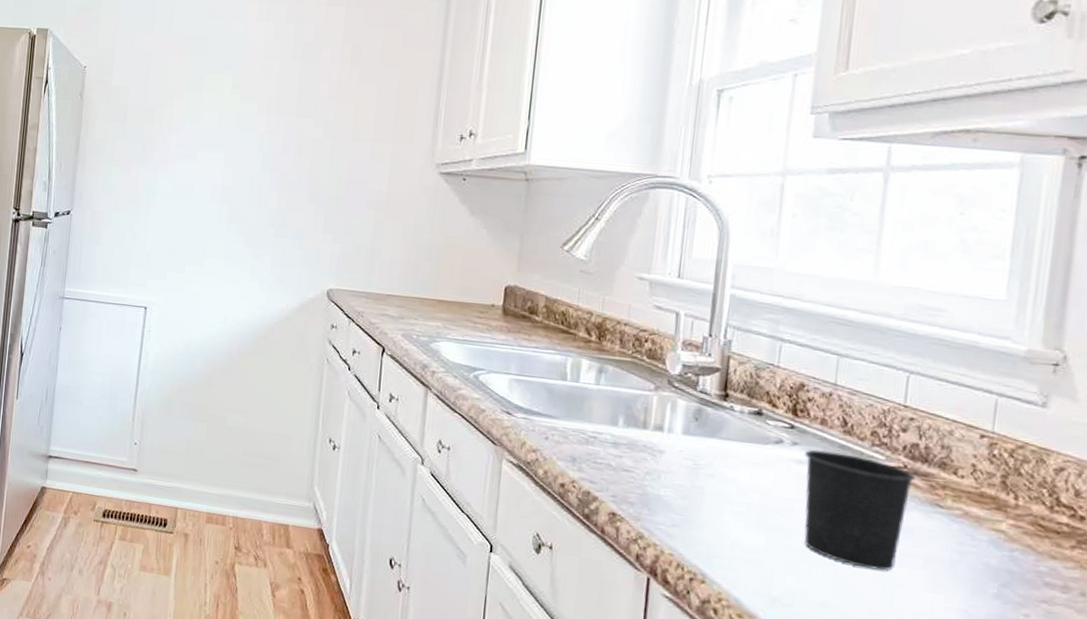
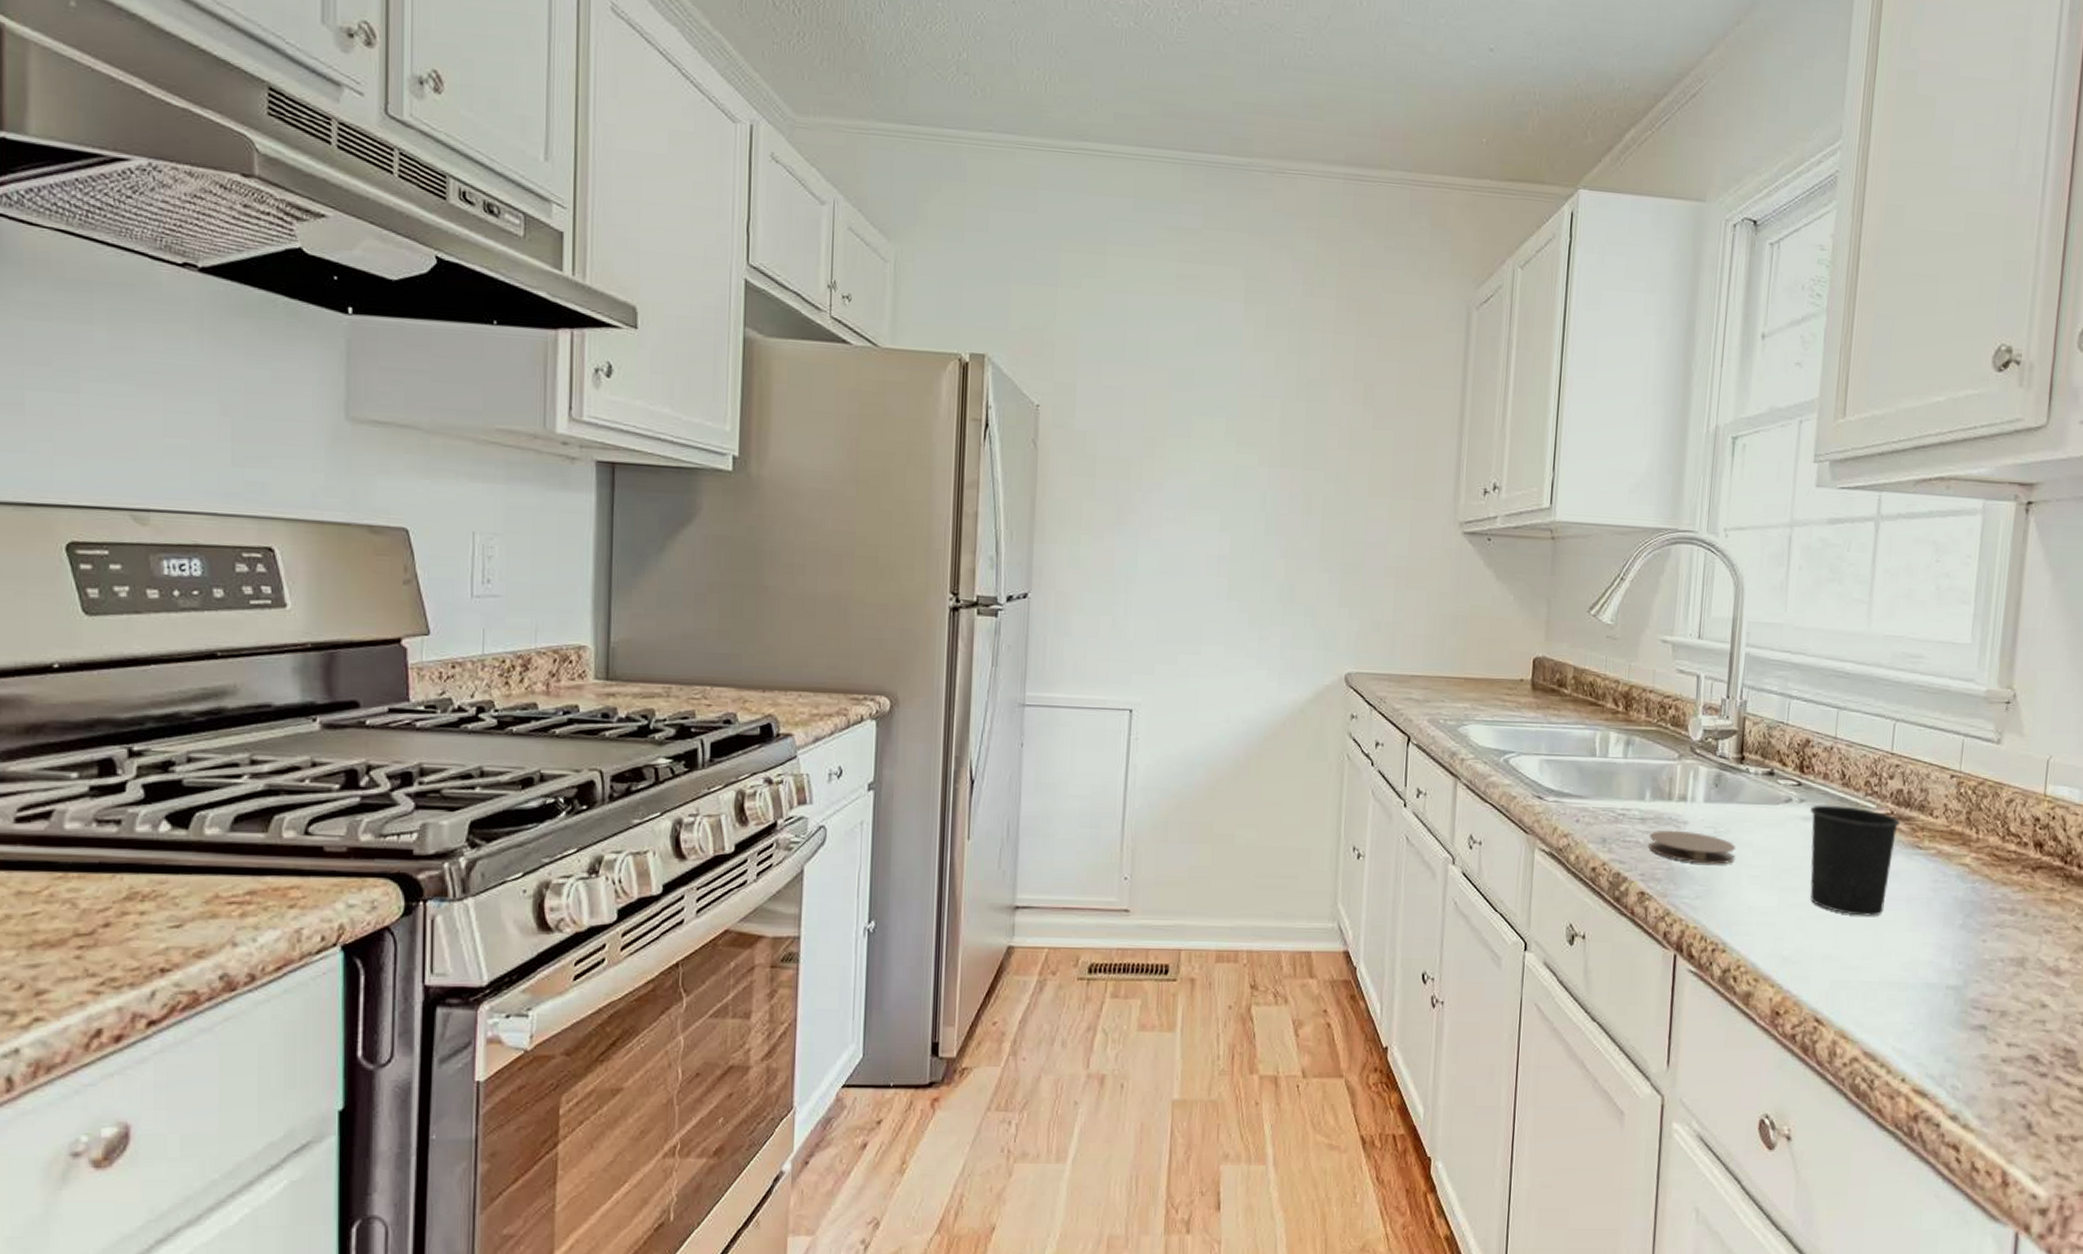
coaster: none [621,456,718,497] -> present [1648,830,1736,865]

